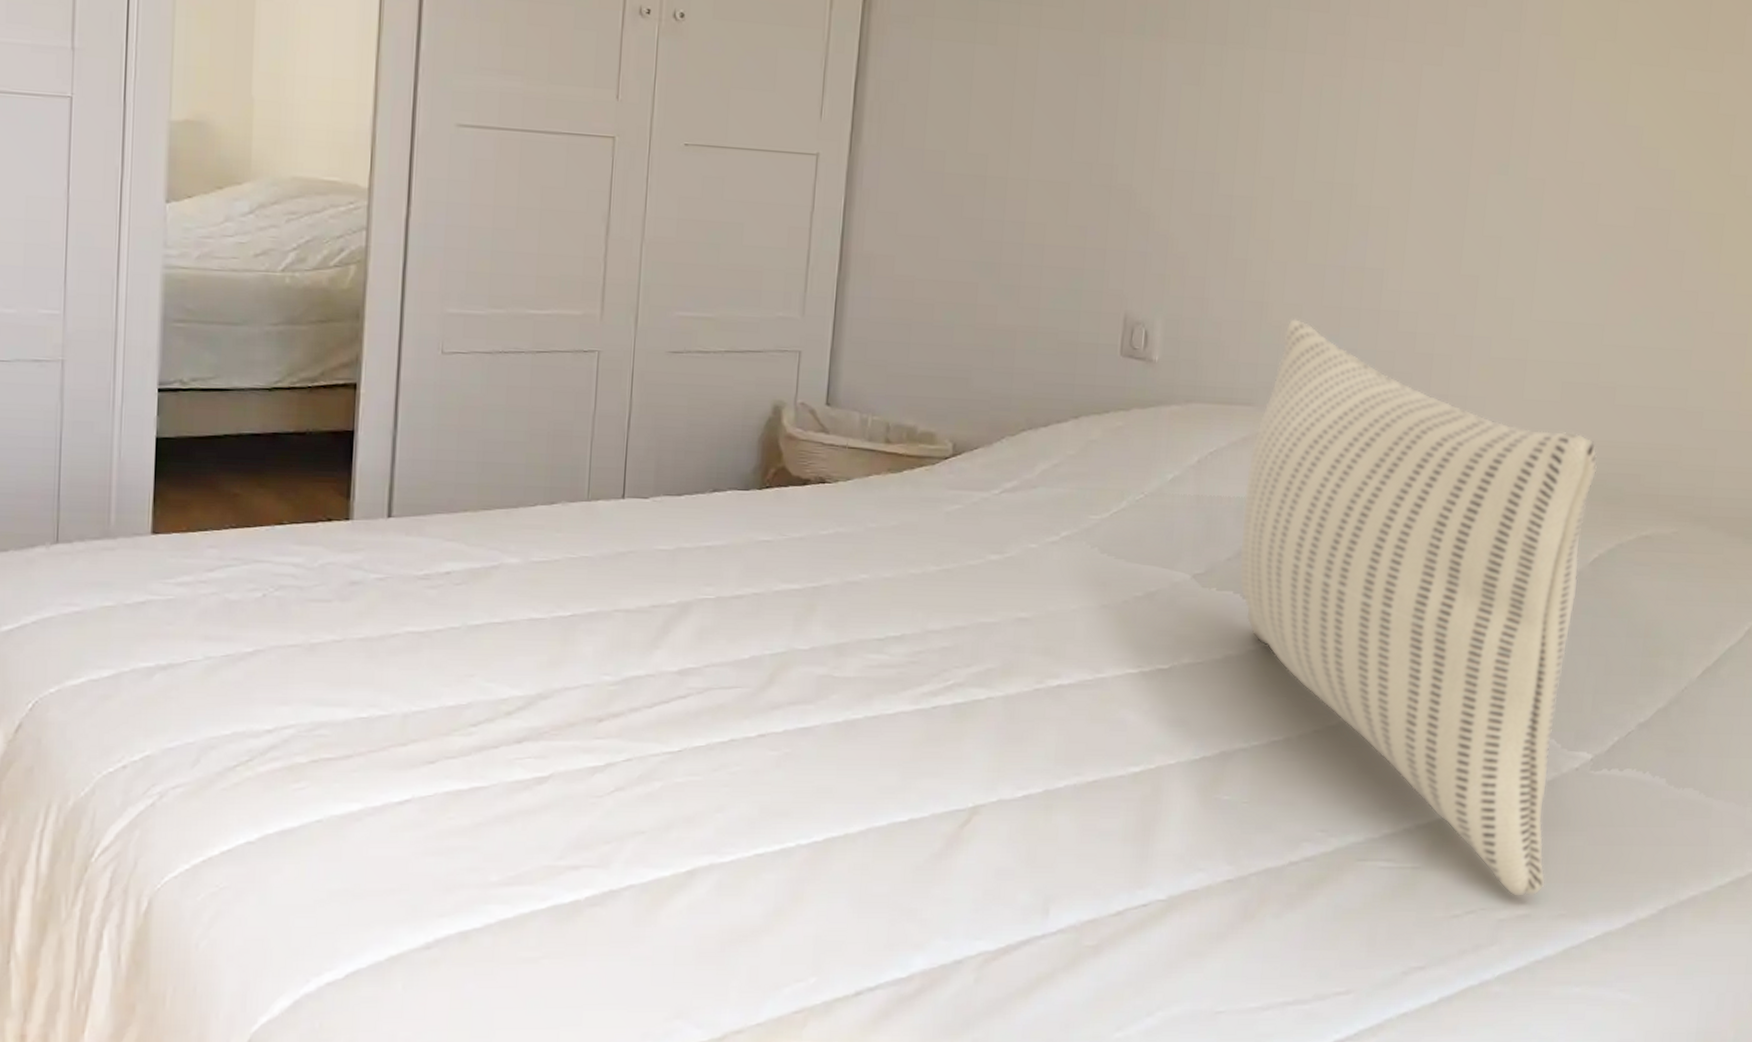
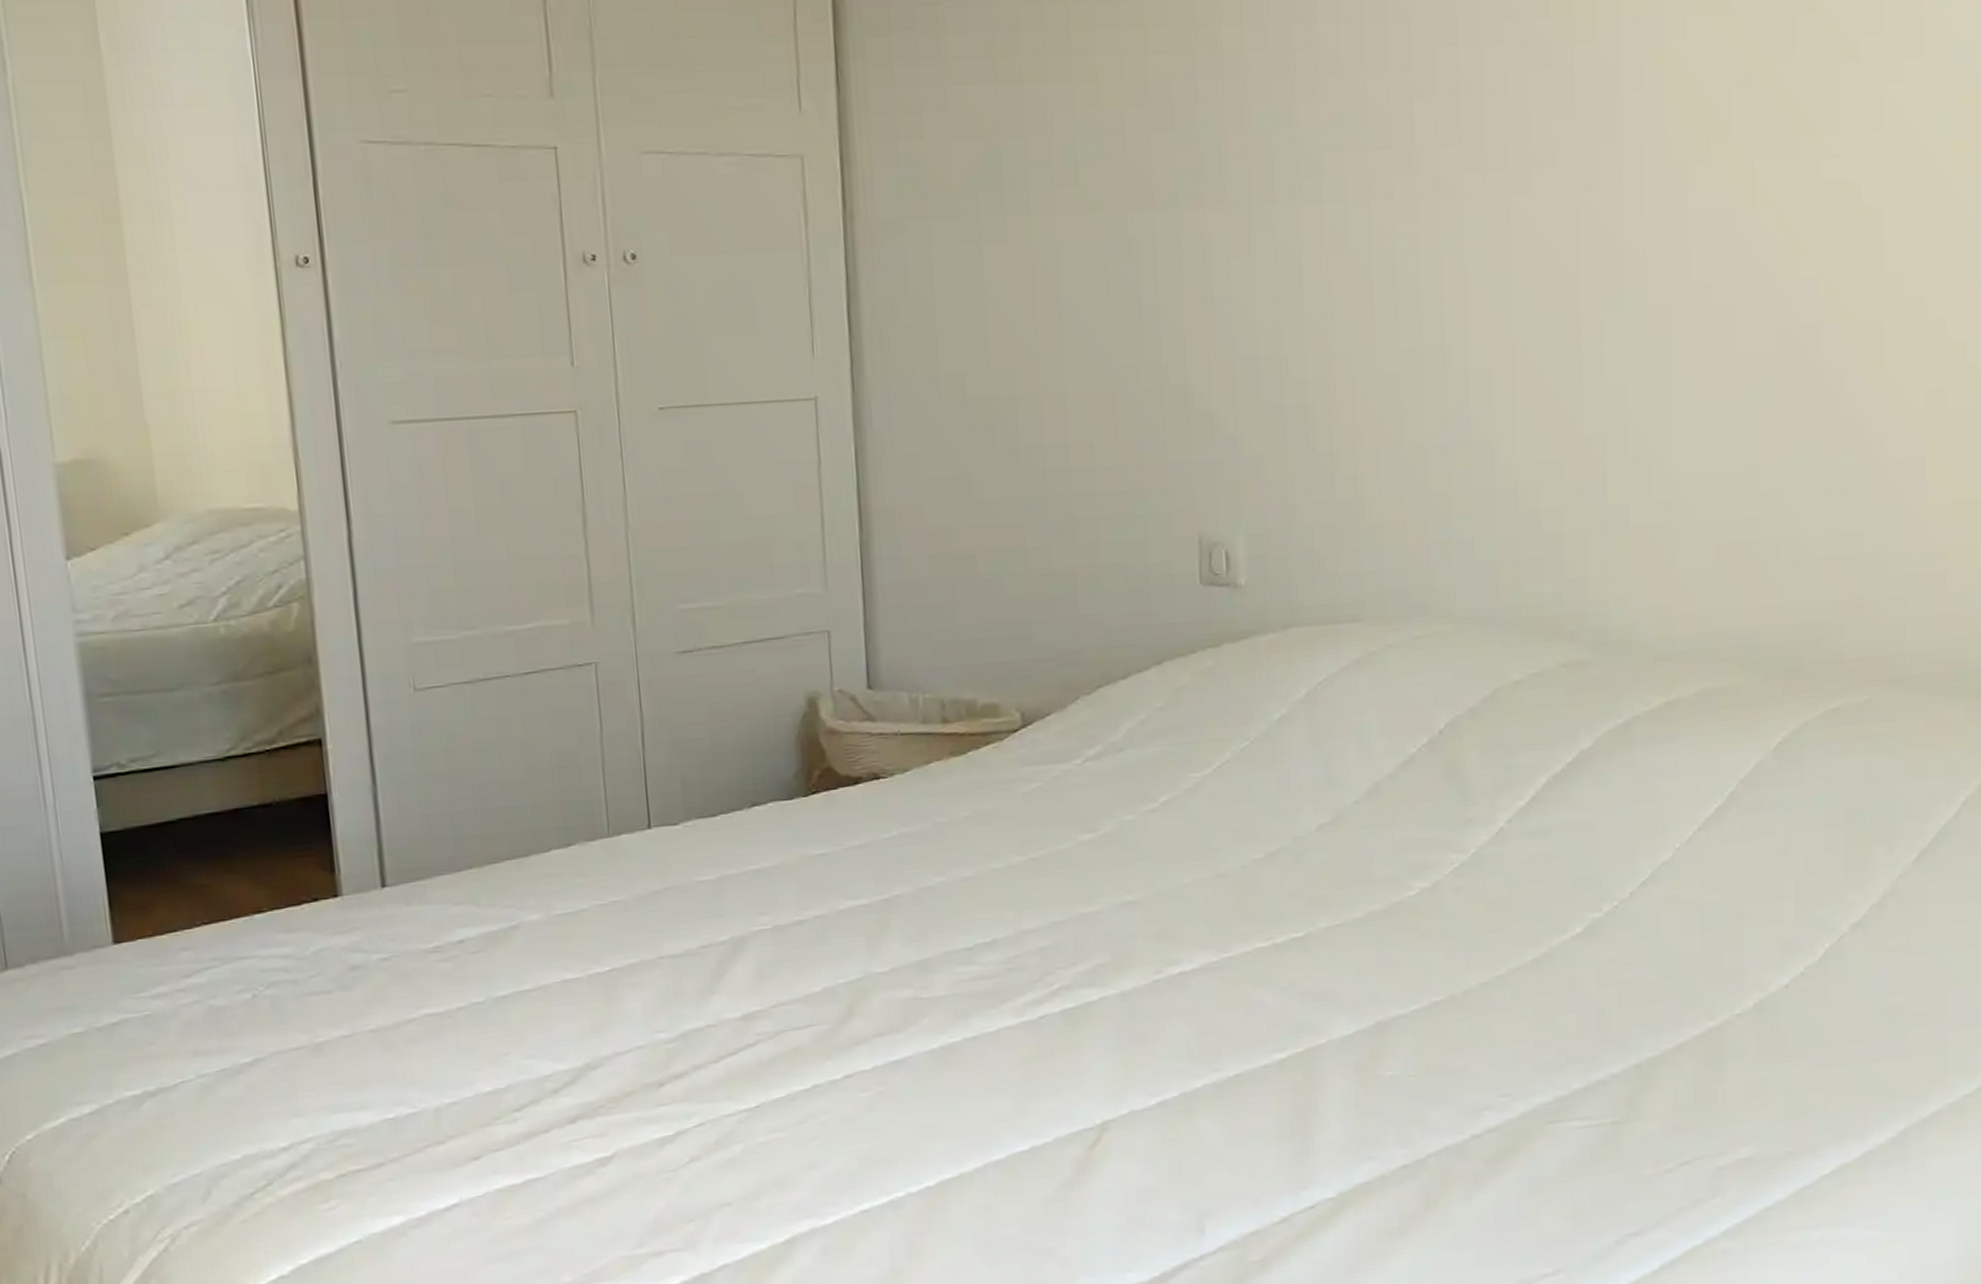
pillow: present [1239,318,1598,896] -> none [1365,512,1769,1139]

